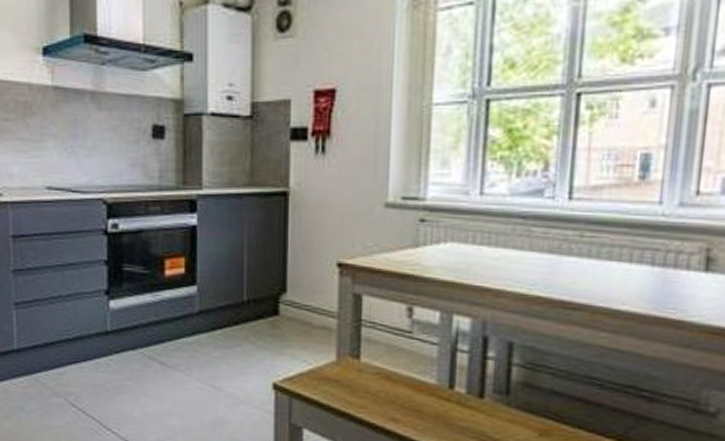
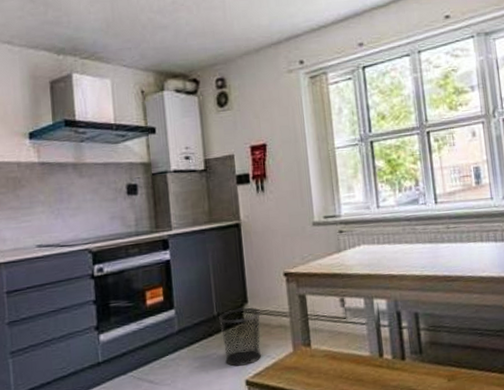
trash can: none [249,297,301,366] -> present [219,307,262,367]

